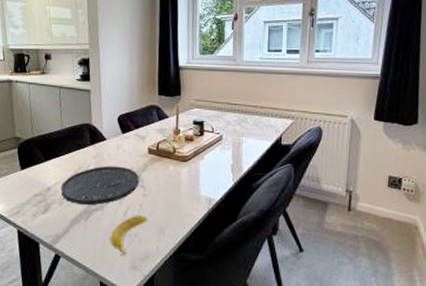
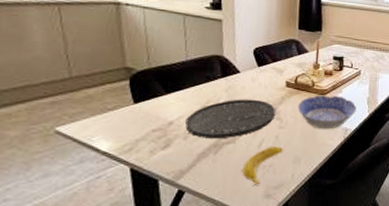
bowl: none [160,162,220,199] -> present [297,95,357,129]

